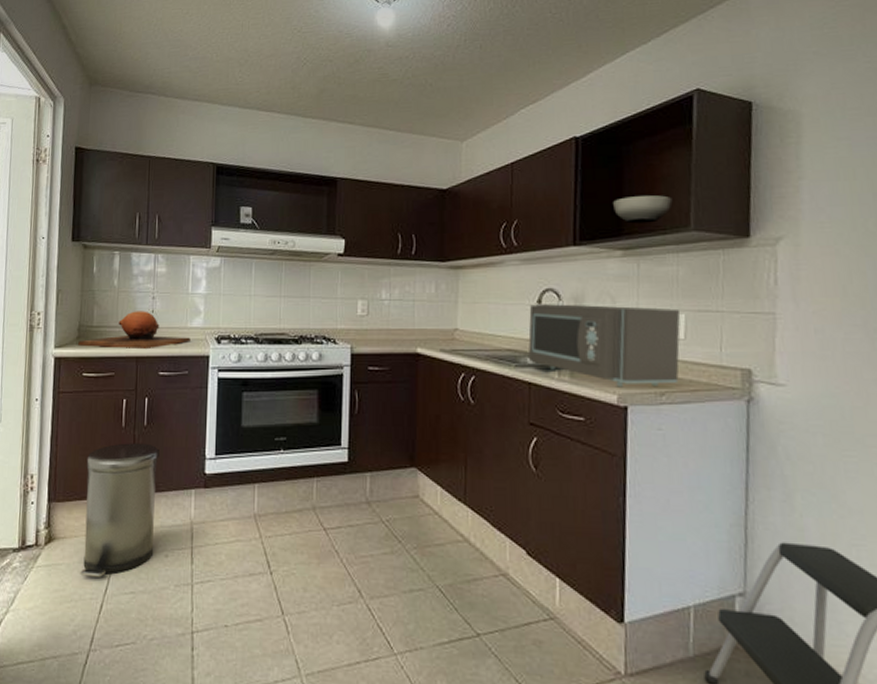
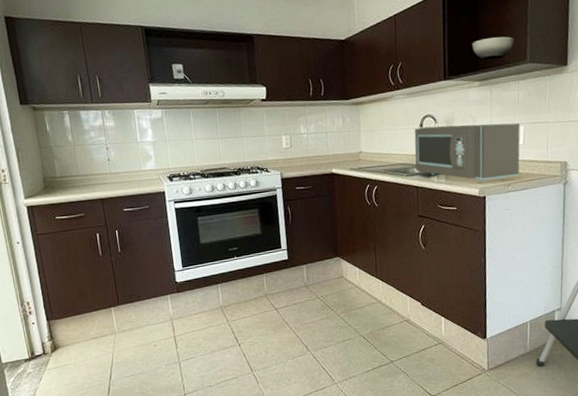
chopping board: present [78,311,191,350] -> none [46,160,147,195]
pedal bin: present [80,443,159,577] -> none [73,265,144,370]

